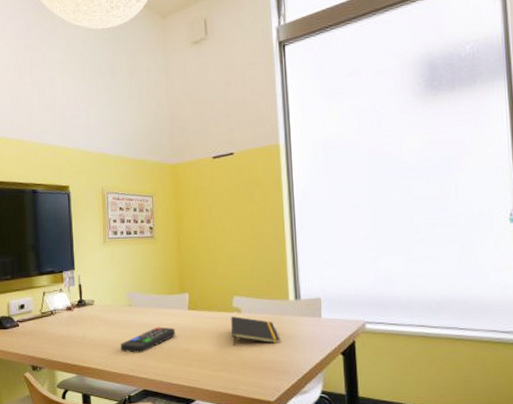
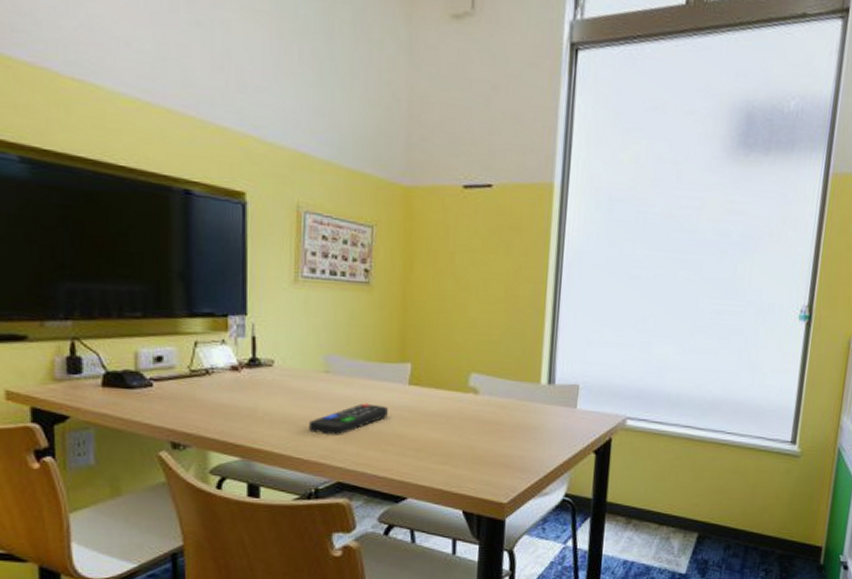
notepad: present [231,316,281,347] -> none [463,398,524,435]

